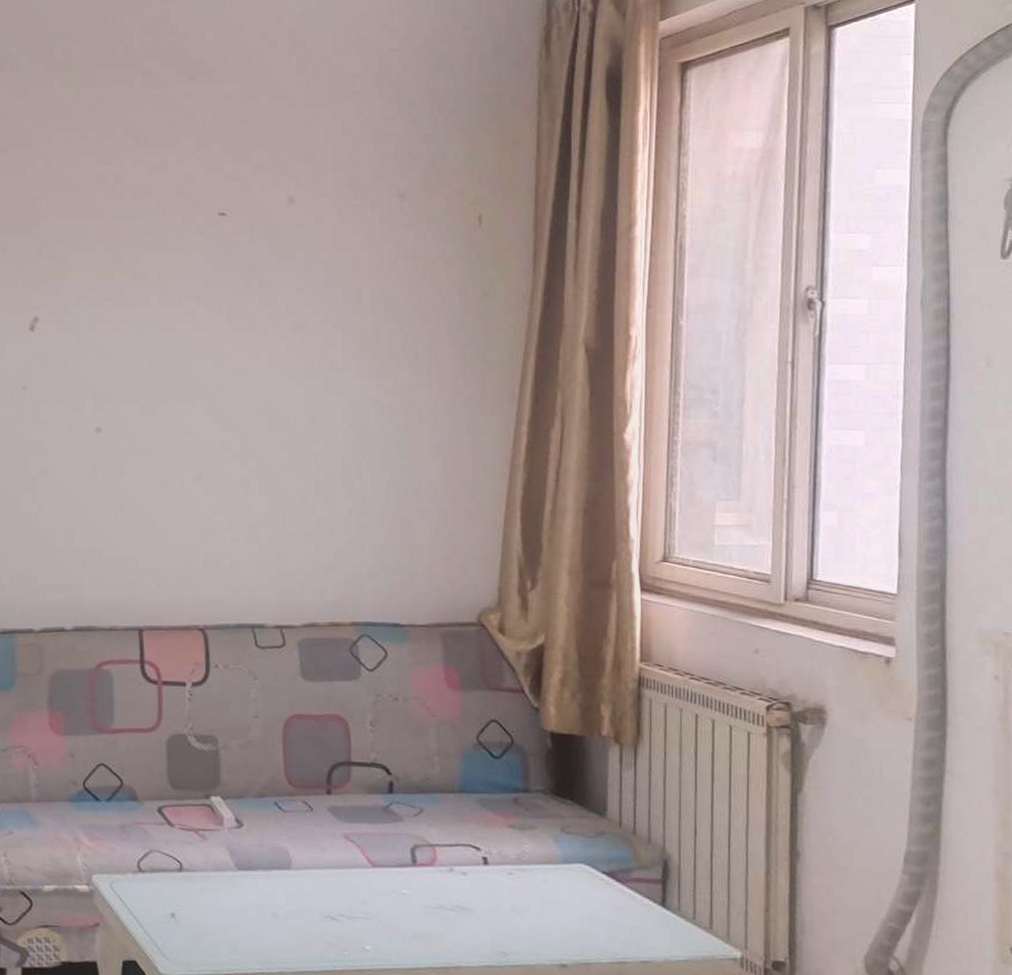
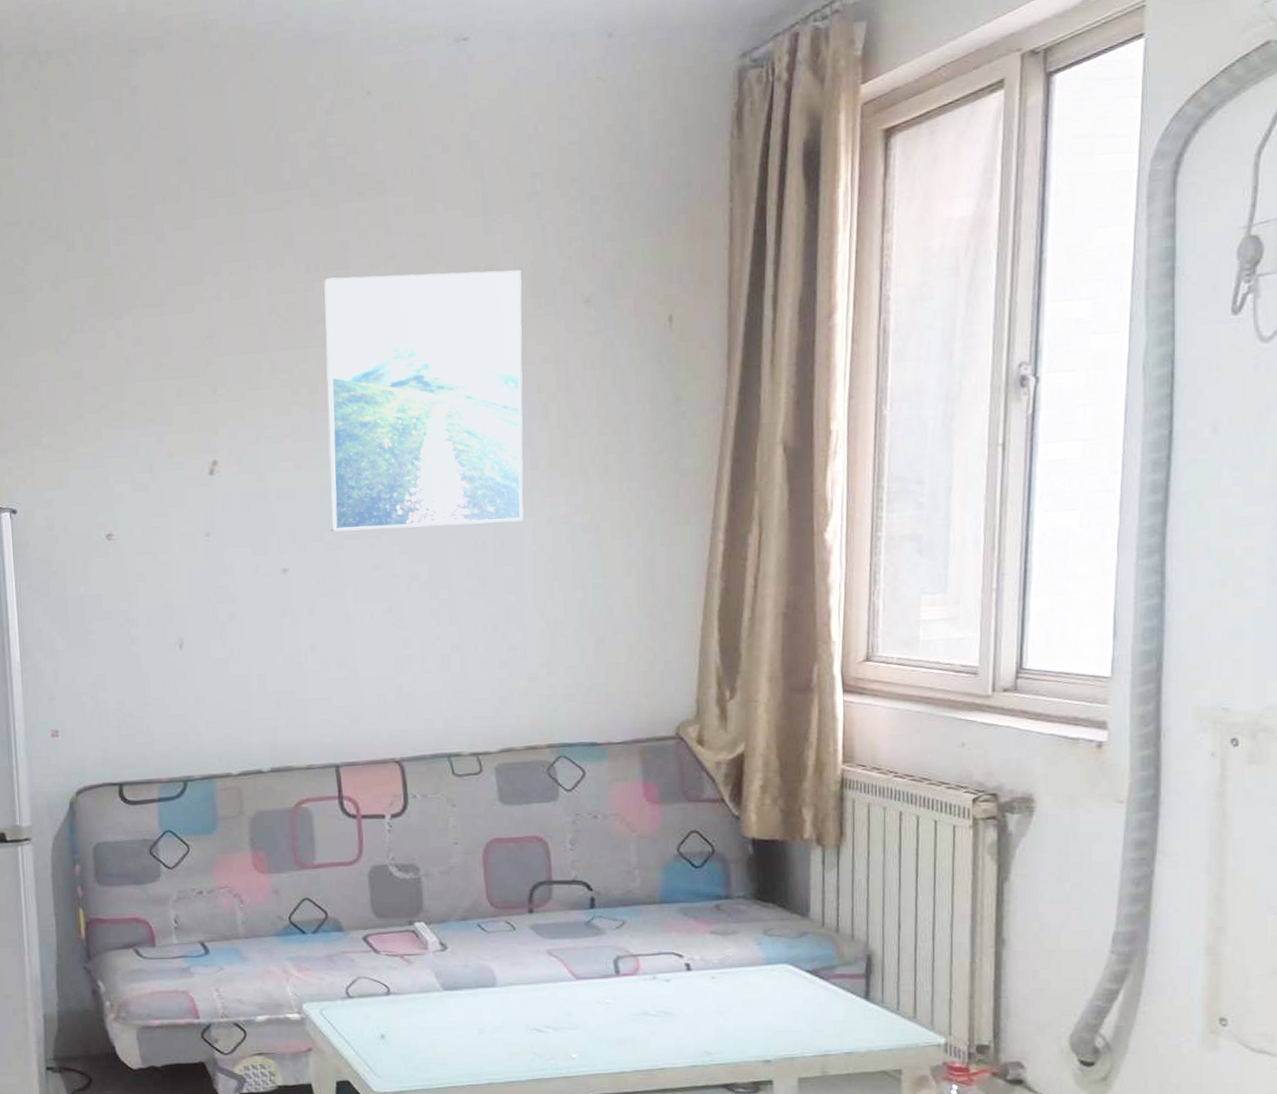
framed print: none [146,153,340,400] -> present [324,270,523,532]

